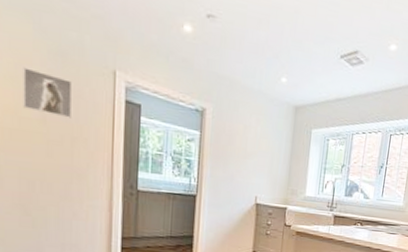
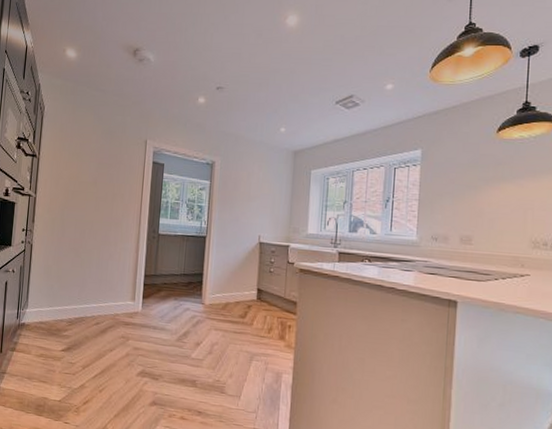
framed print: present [23,67,71,118] -> none [83,146,116,180]

